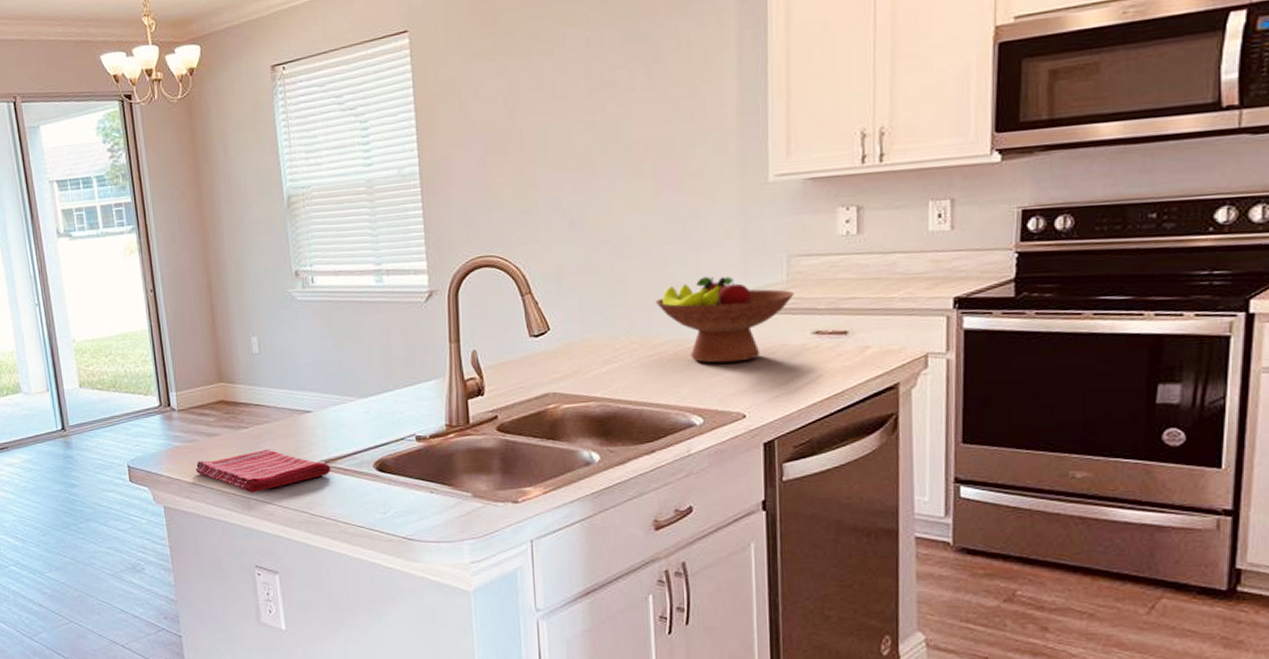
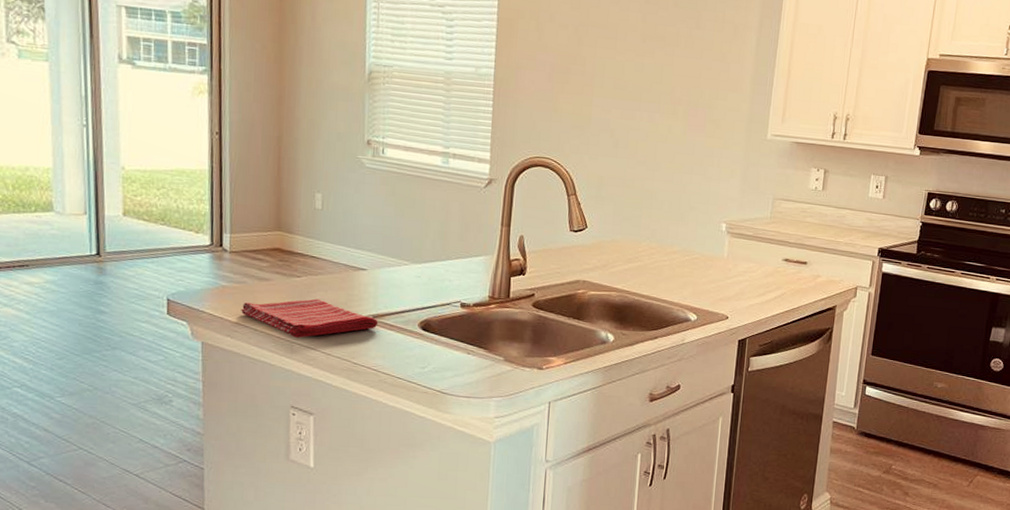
fruit bowl: present [655,276,794,364] -> none [672,204,774,275]

